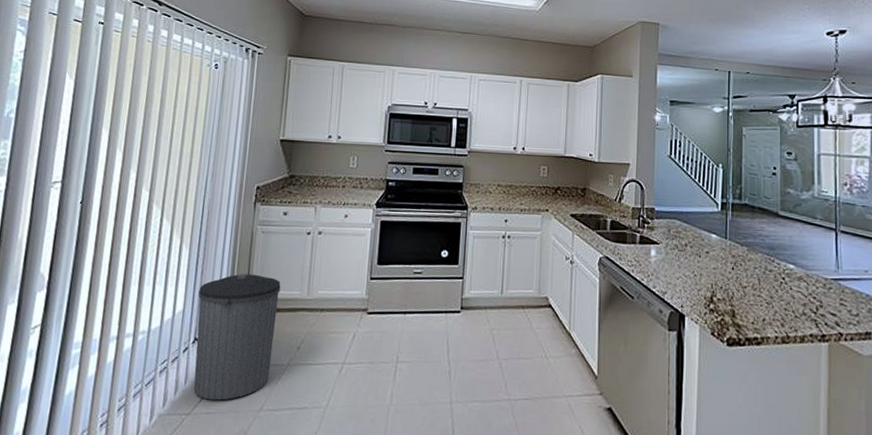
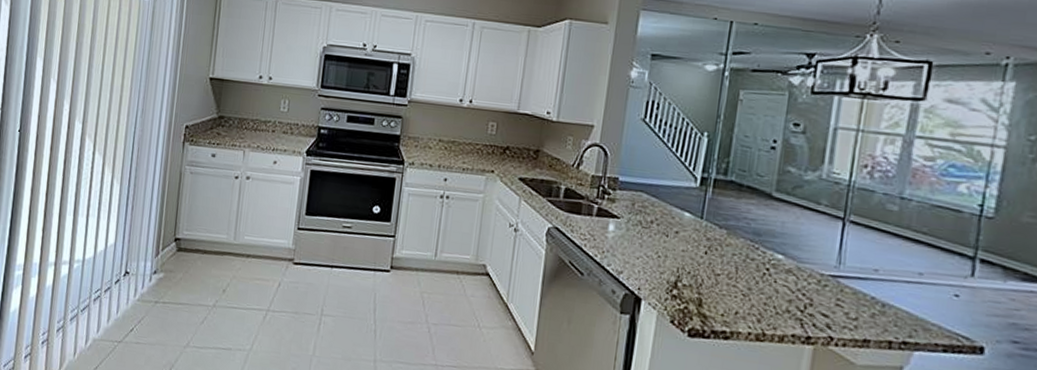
trash can: present [193,273,281,401] -> none [125,212,208,333]

